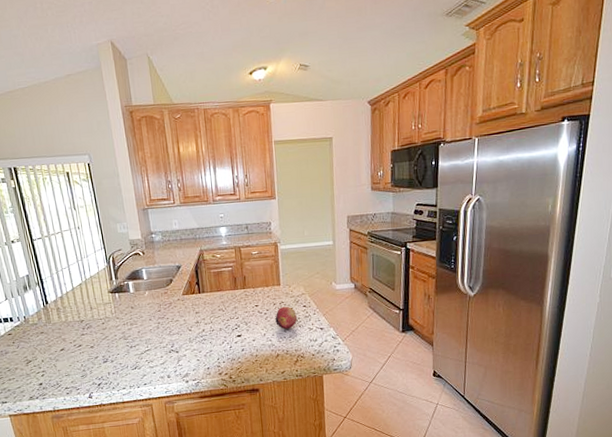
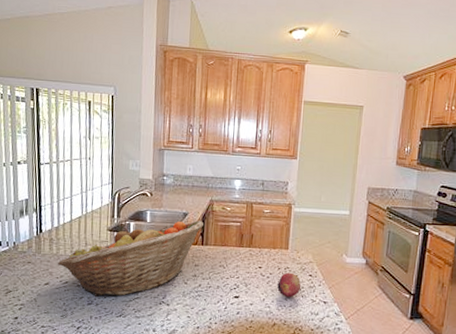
fruit basket: none [68,271,197,354] -> present [57,220,203,297]

